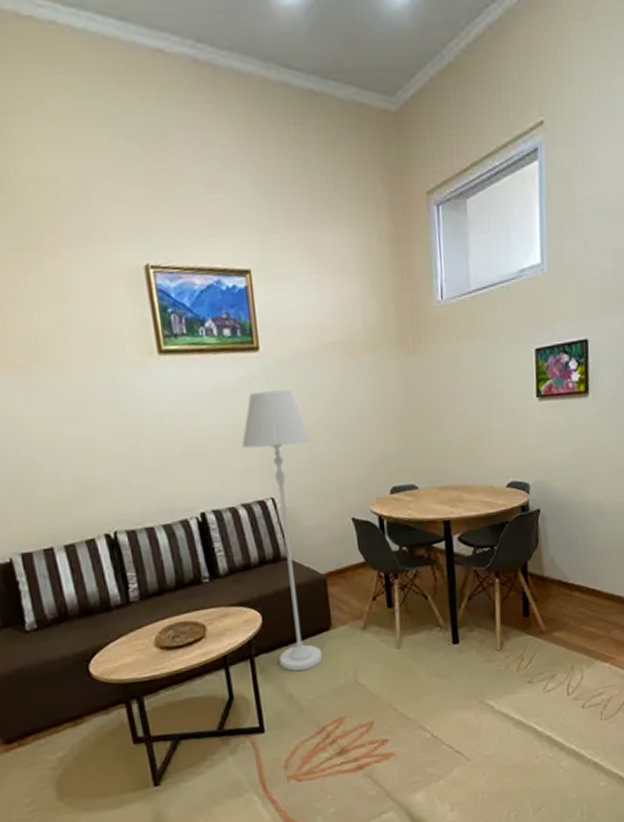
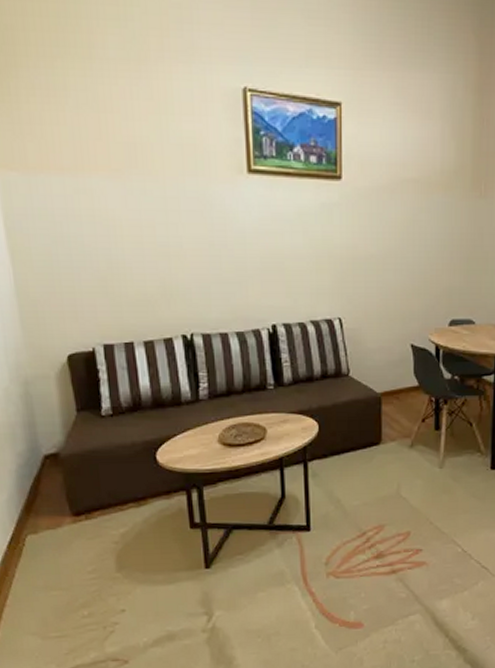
floor lamp: present [242,389,323,671] -> none [317,218,381,479]

